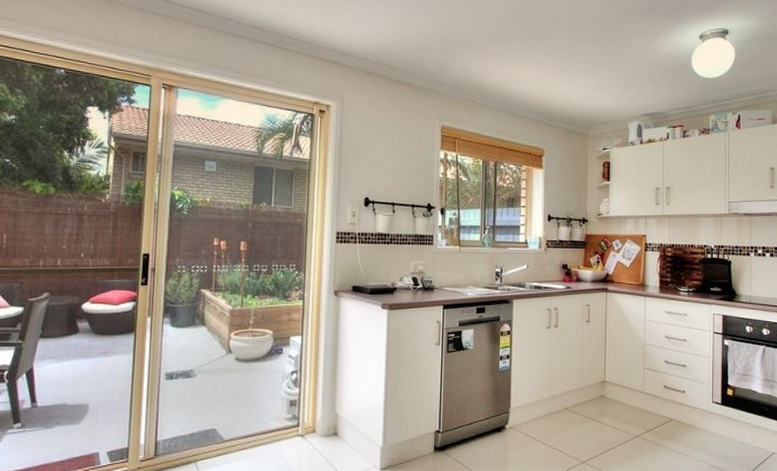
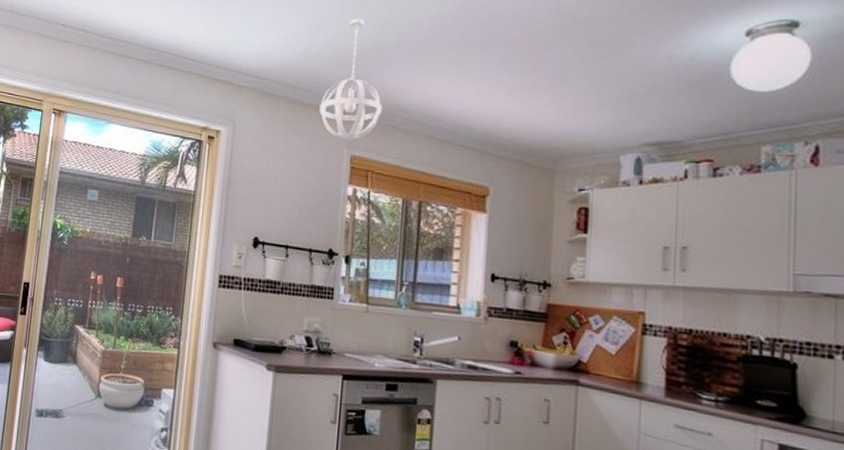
pendant light: none [414,11,464,113] -> present [319,19,382,140]

